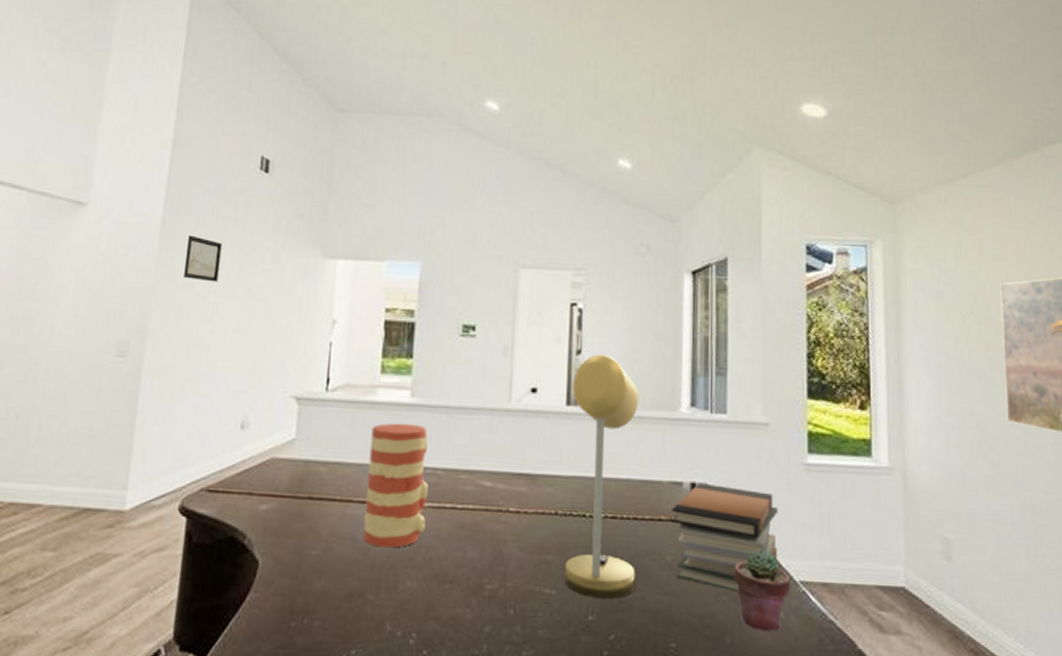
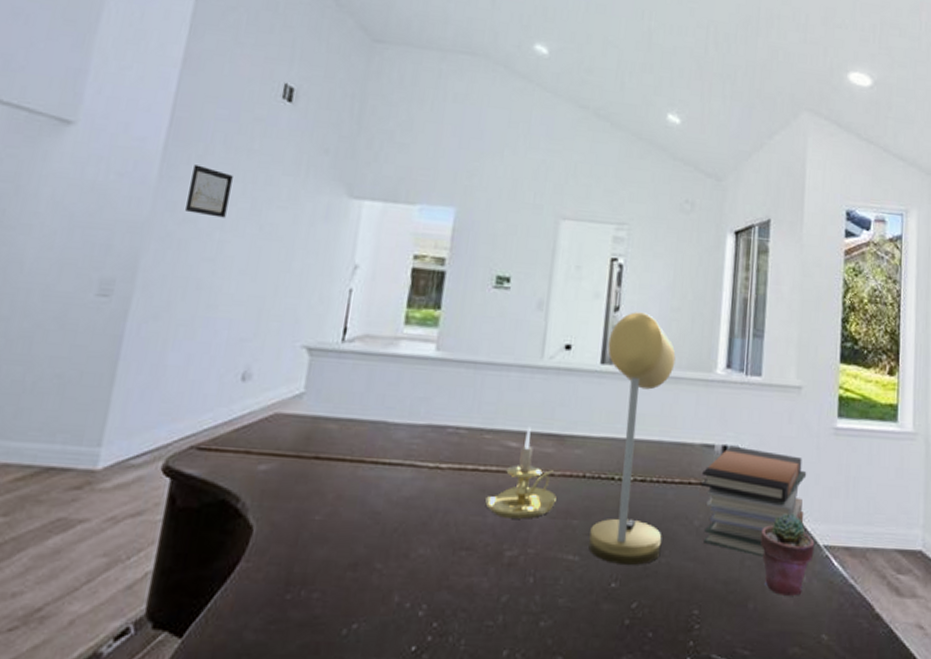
vase: present [363,423,428,548] -> none [373,378,452,513]
candle holder: none [465,467,531,554] -> present [485,426,556,519]

